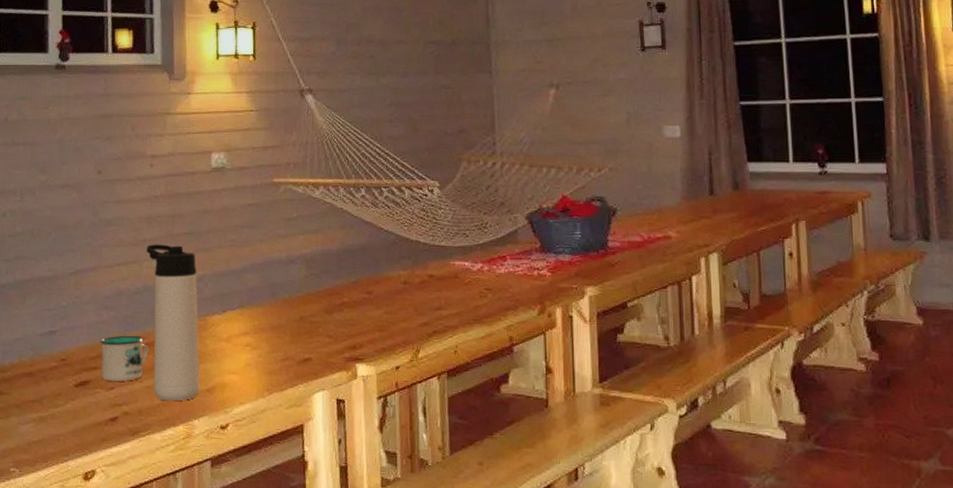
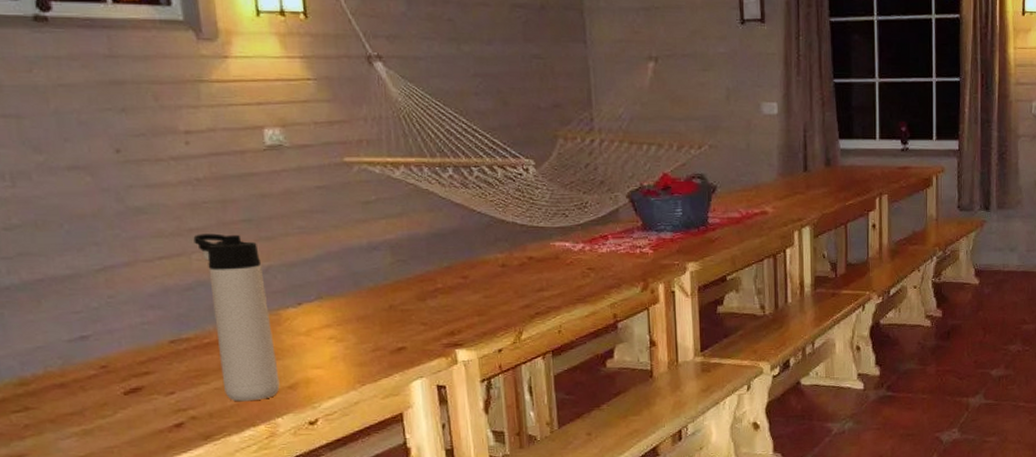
mug: present [100,335,149,381] -> none [149,335,212,386]

